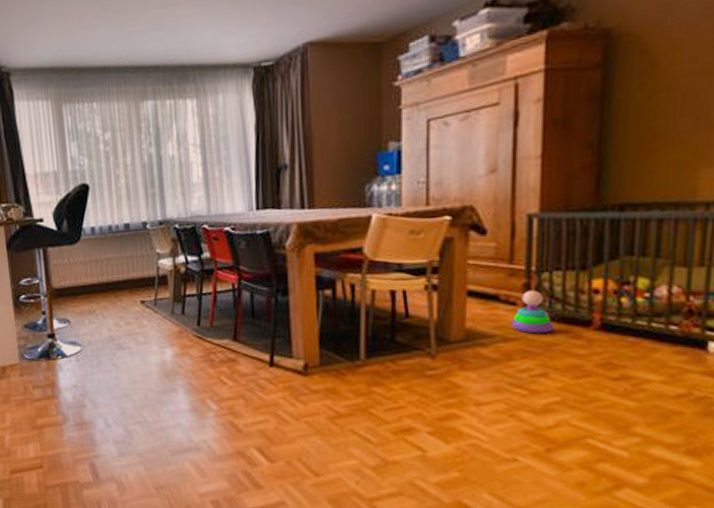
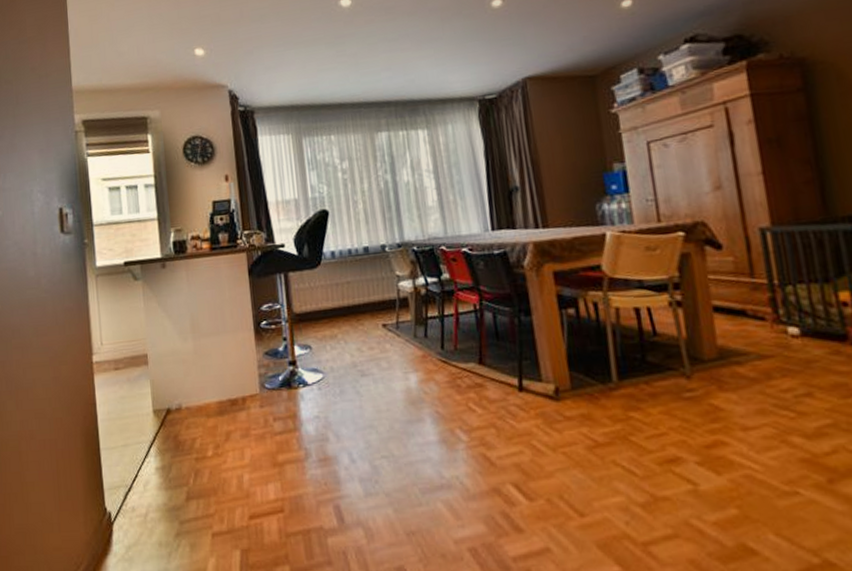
stacking toy: present [512,290,555,334] -> none [764,304,810,350]

